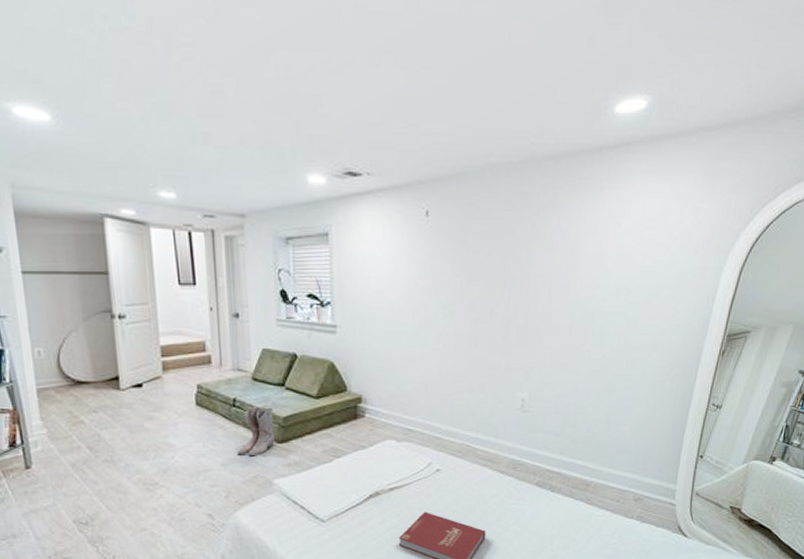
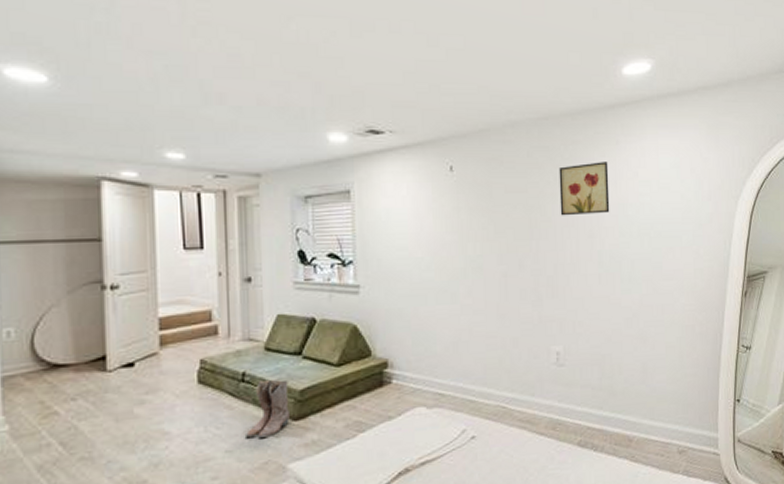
wall art: none [535,209,590,266] -> present [559,162,610,216]

